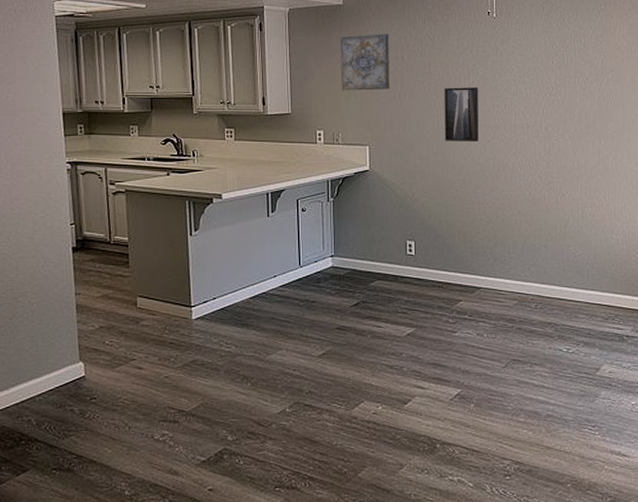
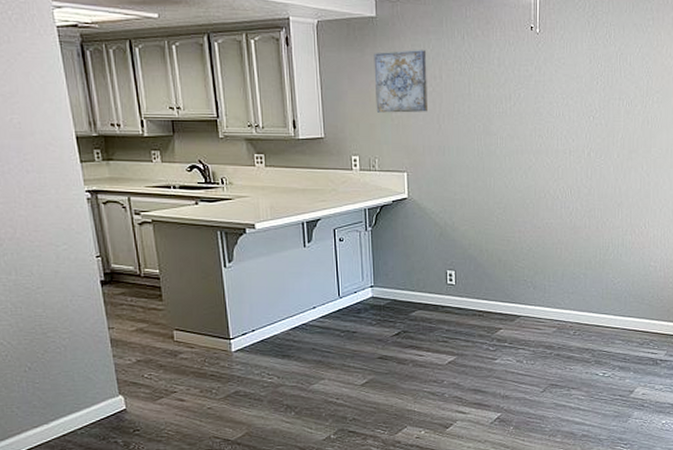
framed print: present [444,87,478,142] -> none [484,109,520,169]

